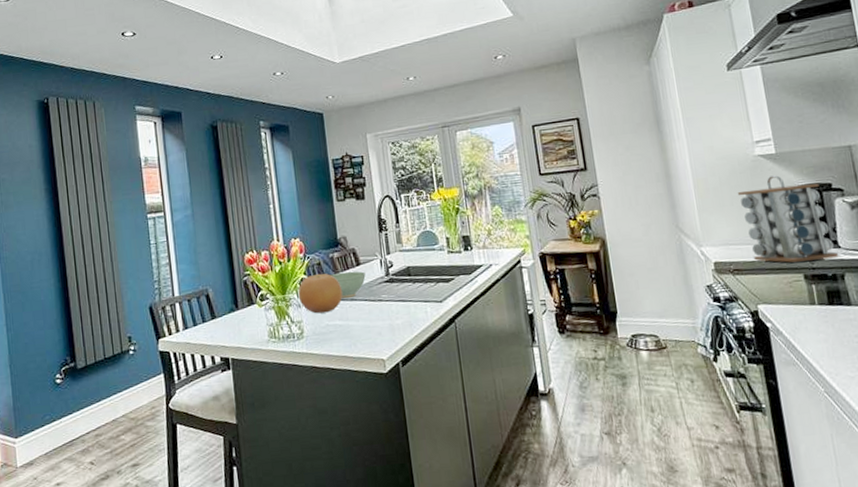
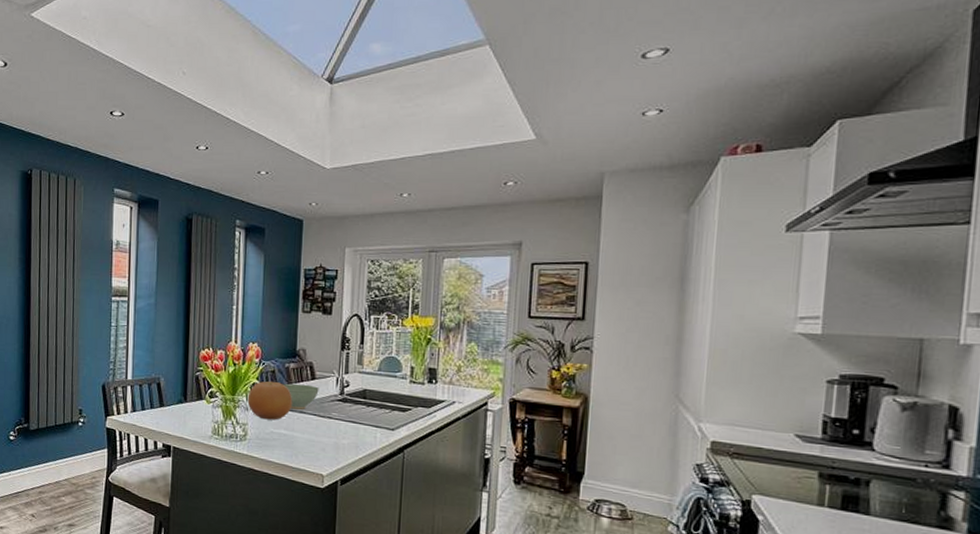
spice rack: present [737,175,838,263] -> none [760,358,869,461]

